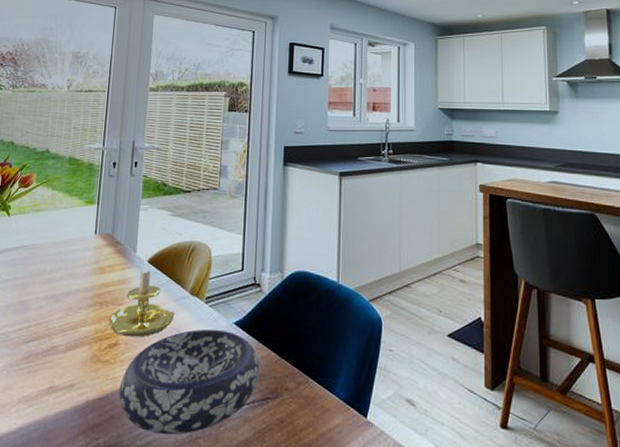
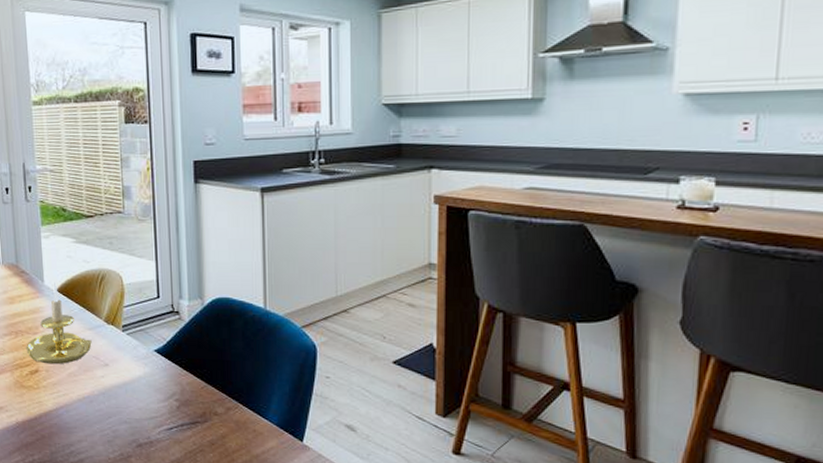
decorative bowl: present [119,329,260,435] -> none [46,356,186,454]

